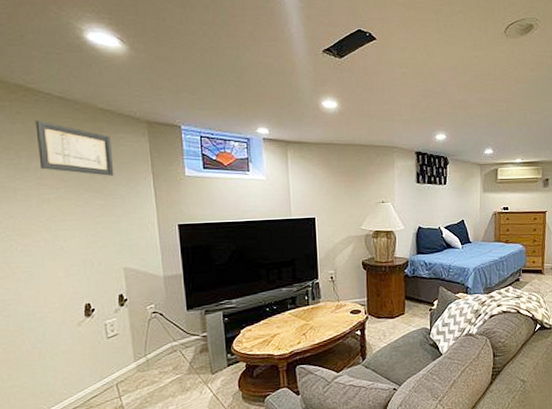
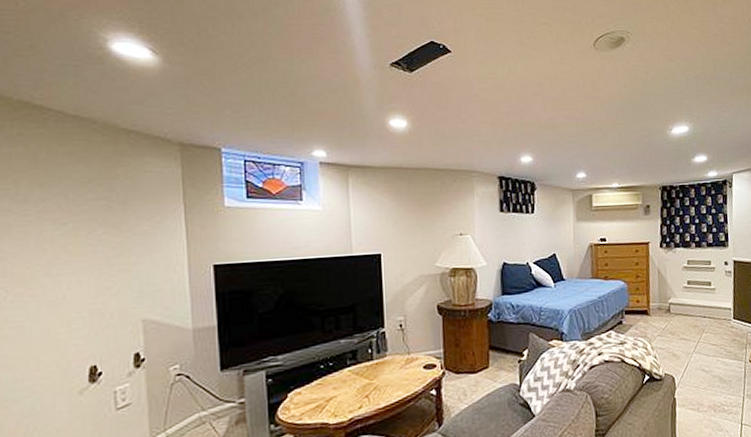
wall art: present [35,120,114,176] -> none [41,142,136,208]

